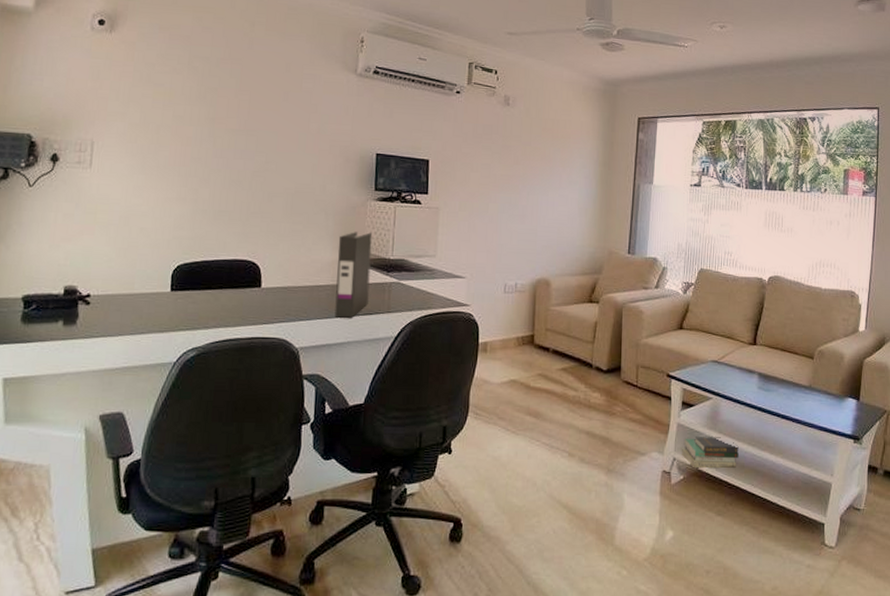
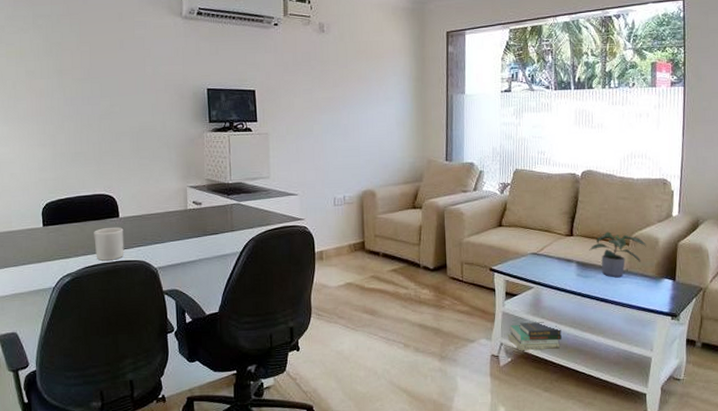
mug: none [228,297,265,336] -> present [94,227,125,261]
binder: present [334,232,373,318] -> none [181,161,214,239]
potted plant: none [772,343,831,394] -> present [589,231,646,278]

